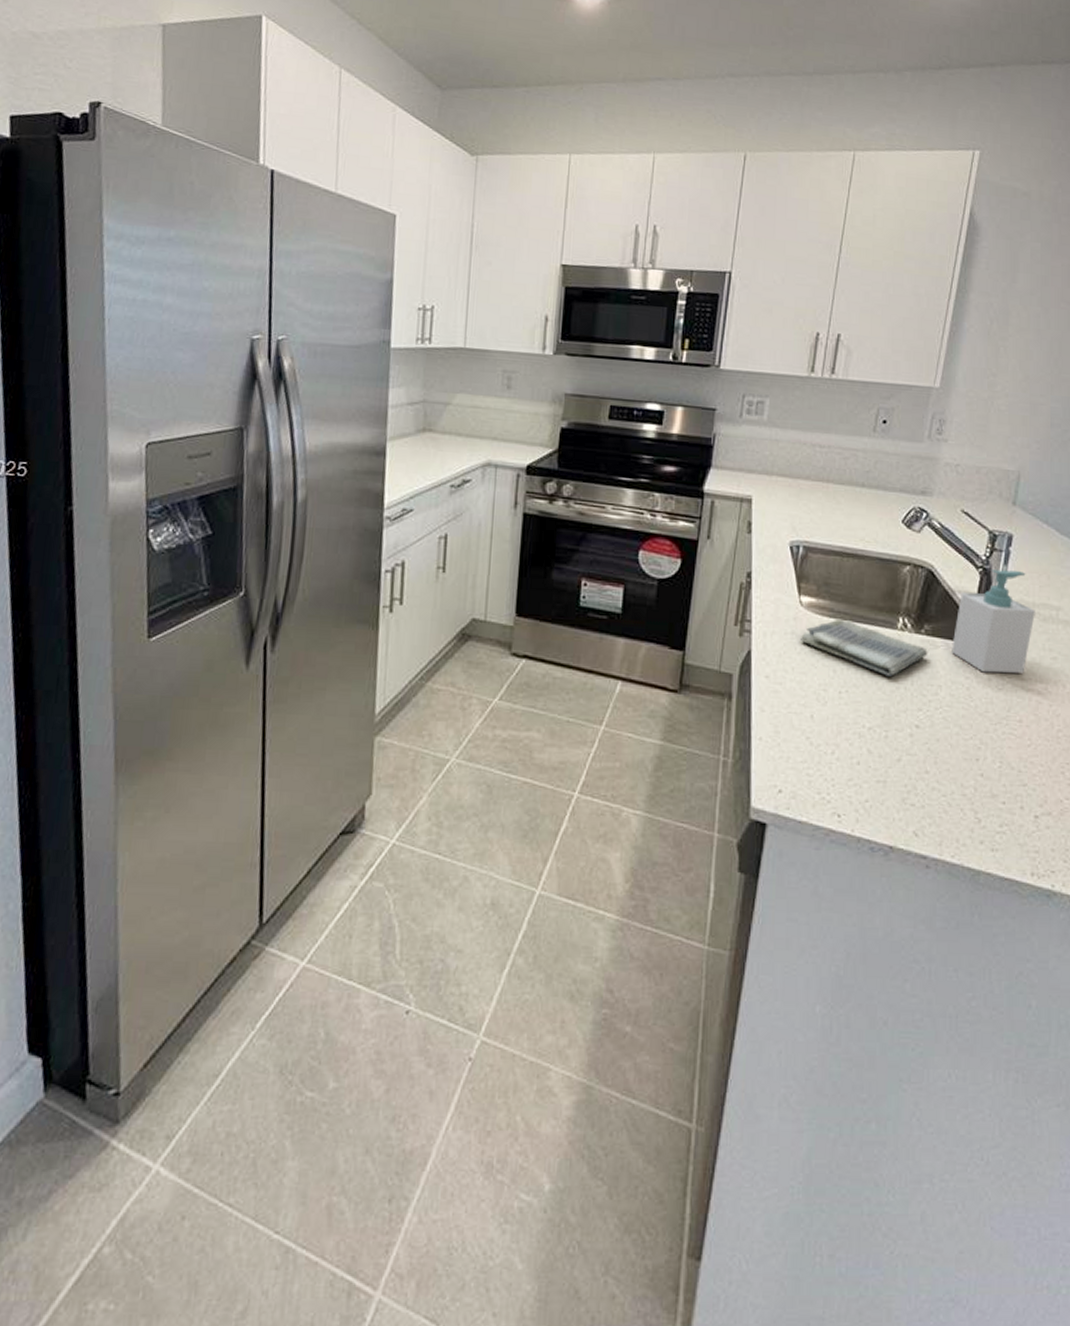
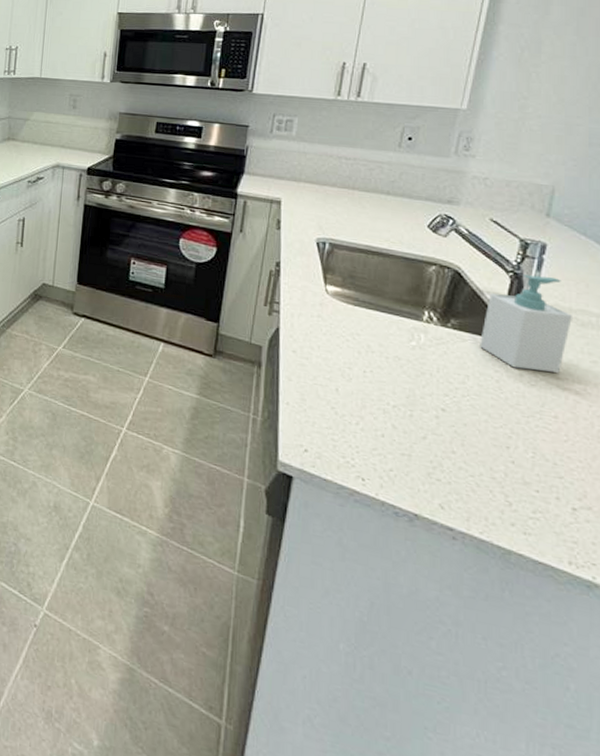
dish towel: present [801,618,928,677] -> none [326,307,455,363]

